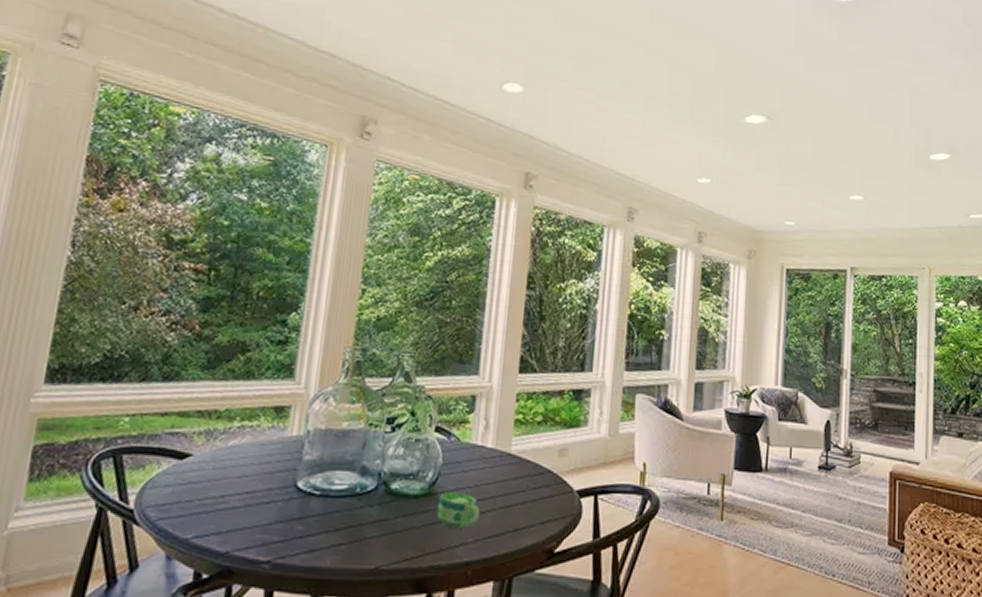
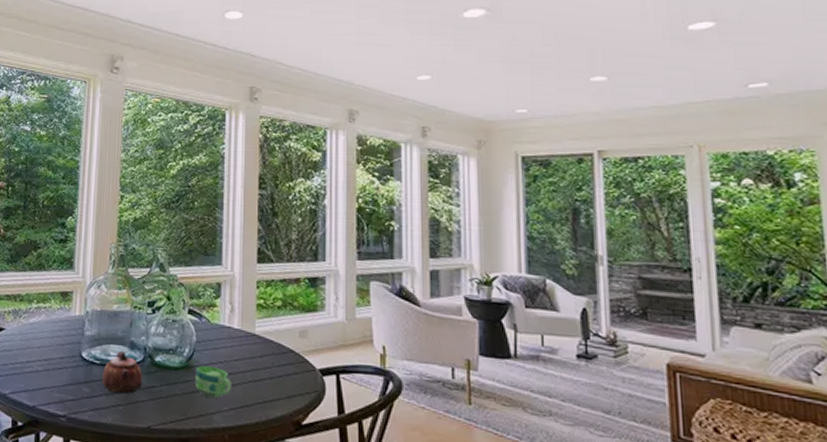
teapot: none [321,477,375,531] -> present [102,350,143,394]

